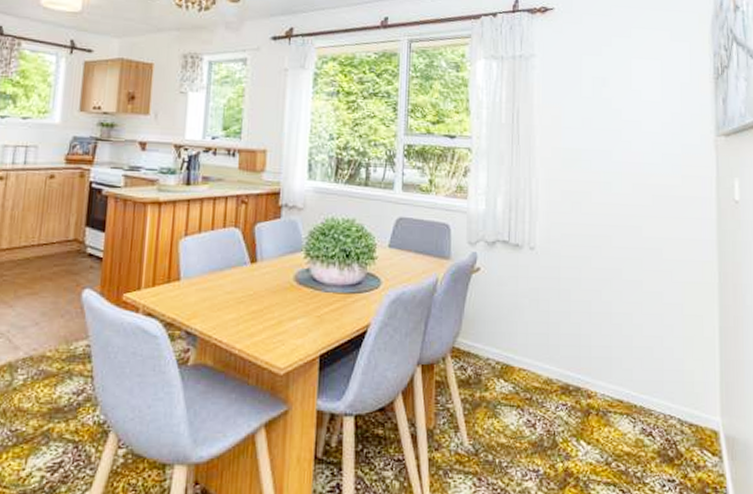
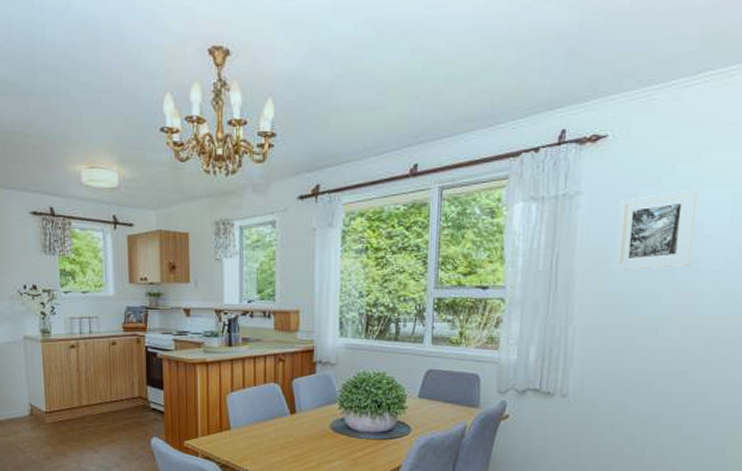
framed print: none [568,60,633,128] -> present [615,189,699,271]

